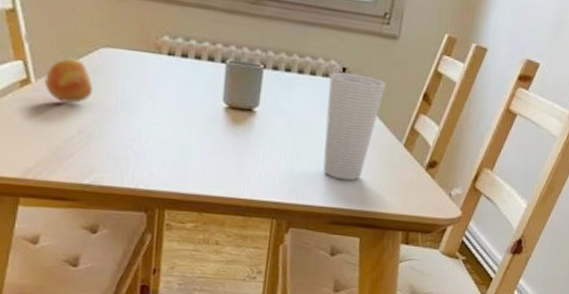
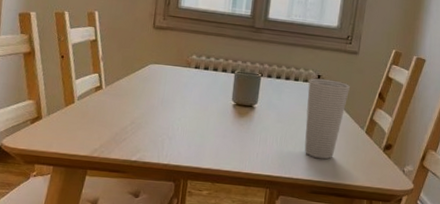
fruit: present [45,58,93,103] -> none [111,71,143,103]

